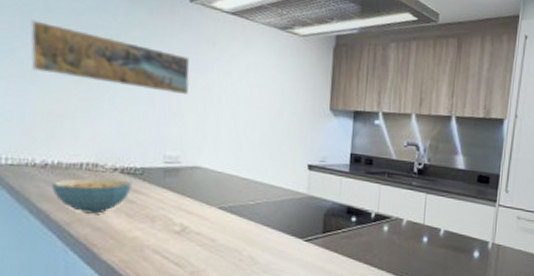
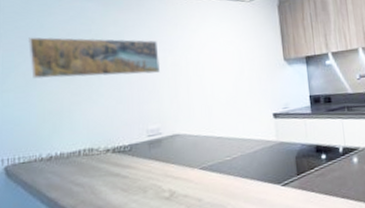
cereal bowl: present [51,178,132,214] -> none [57,158,123,195]

